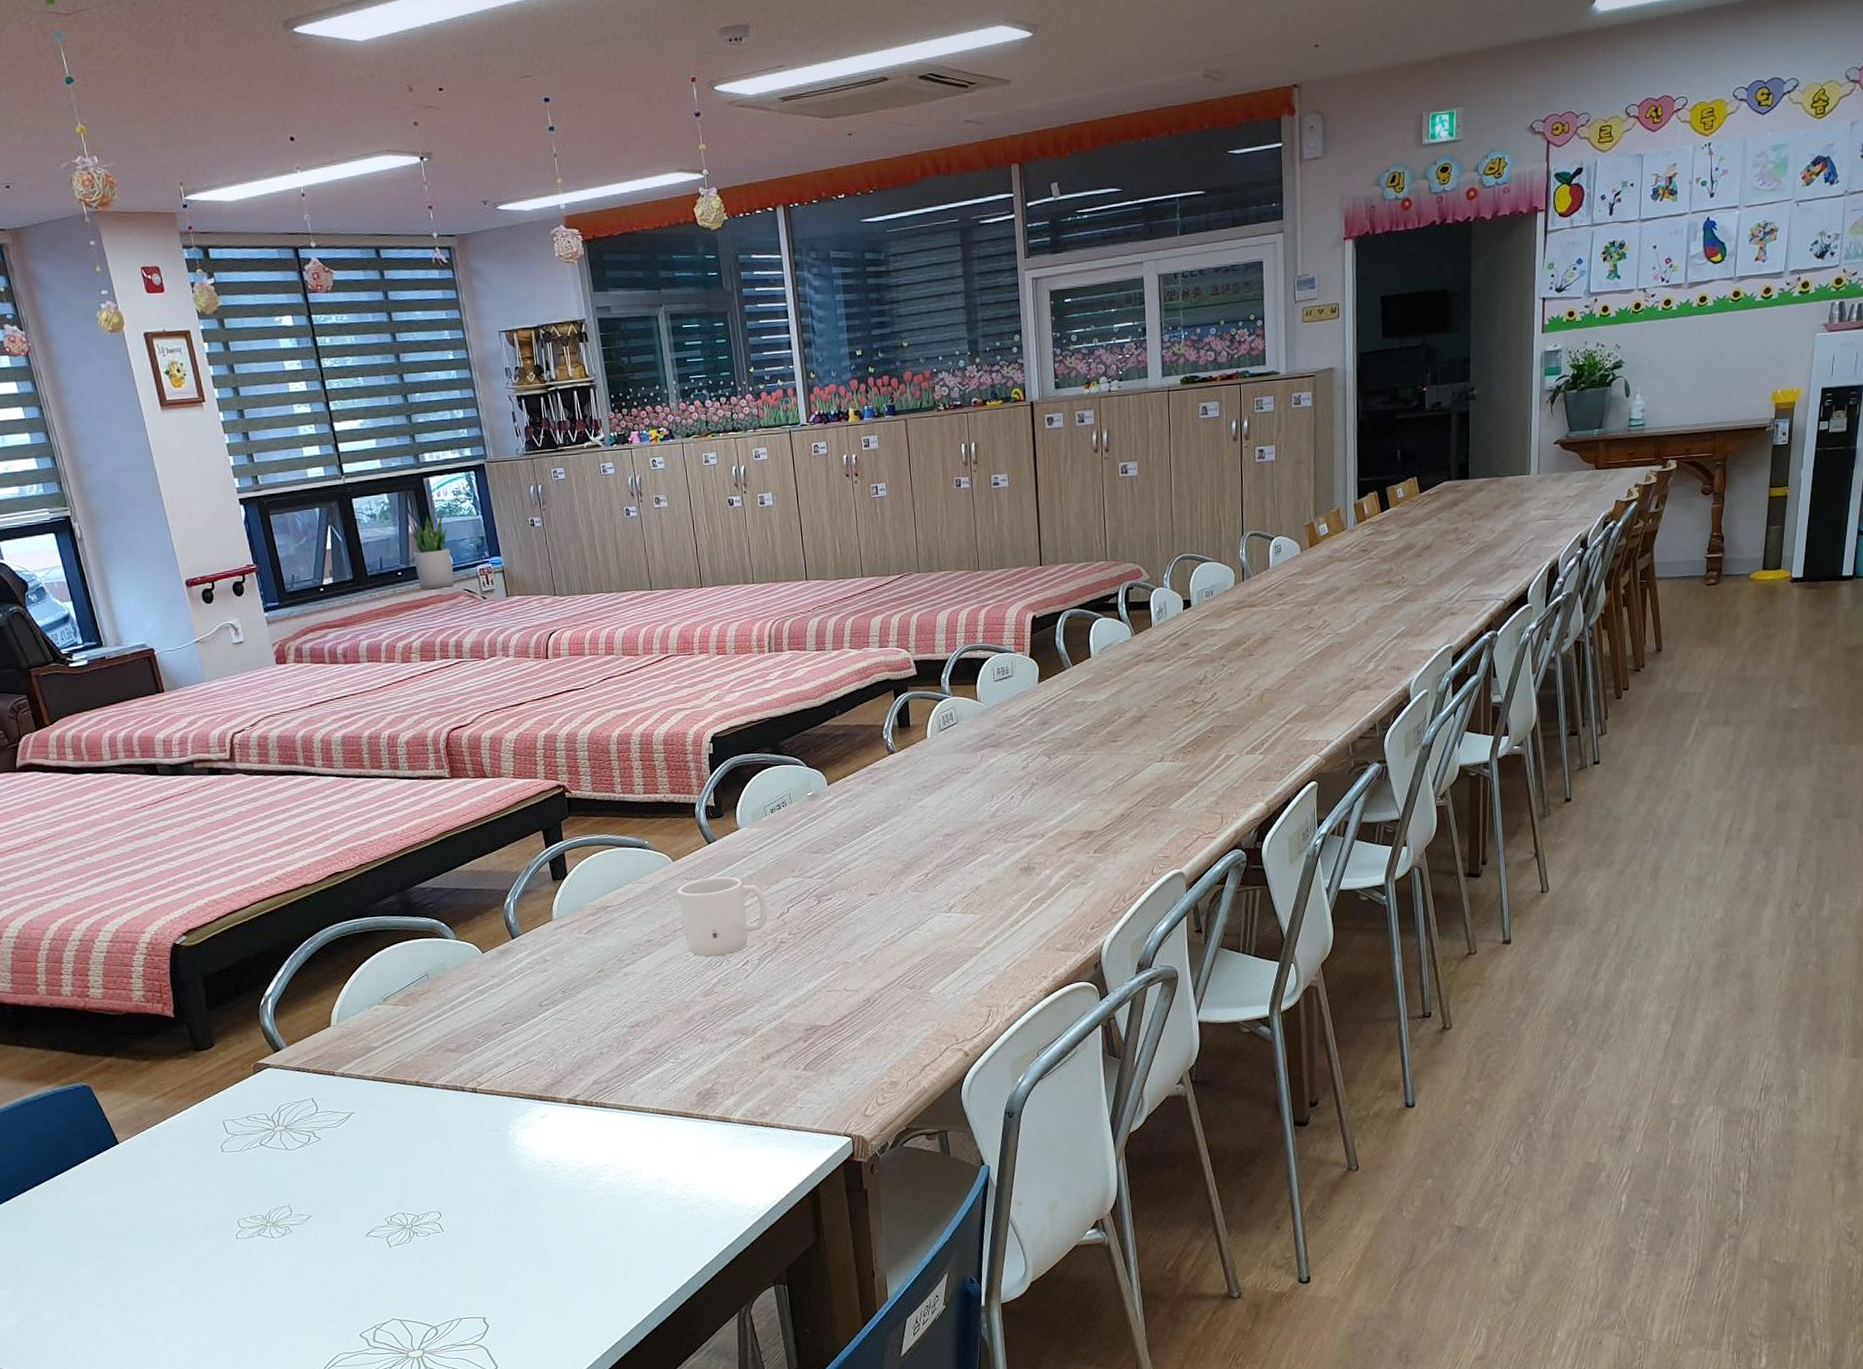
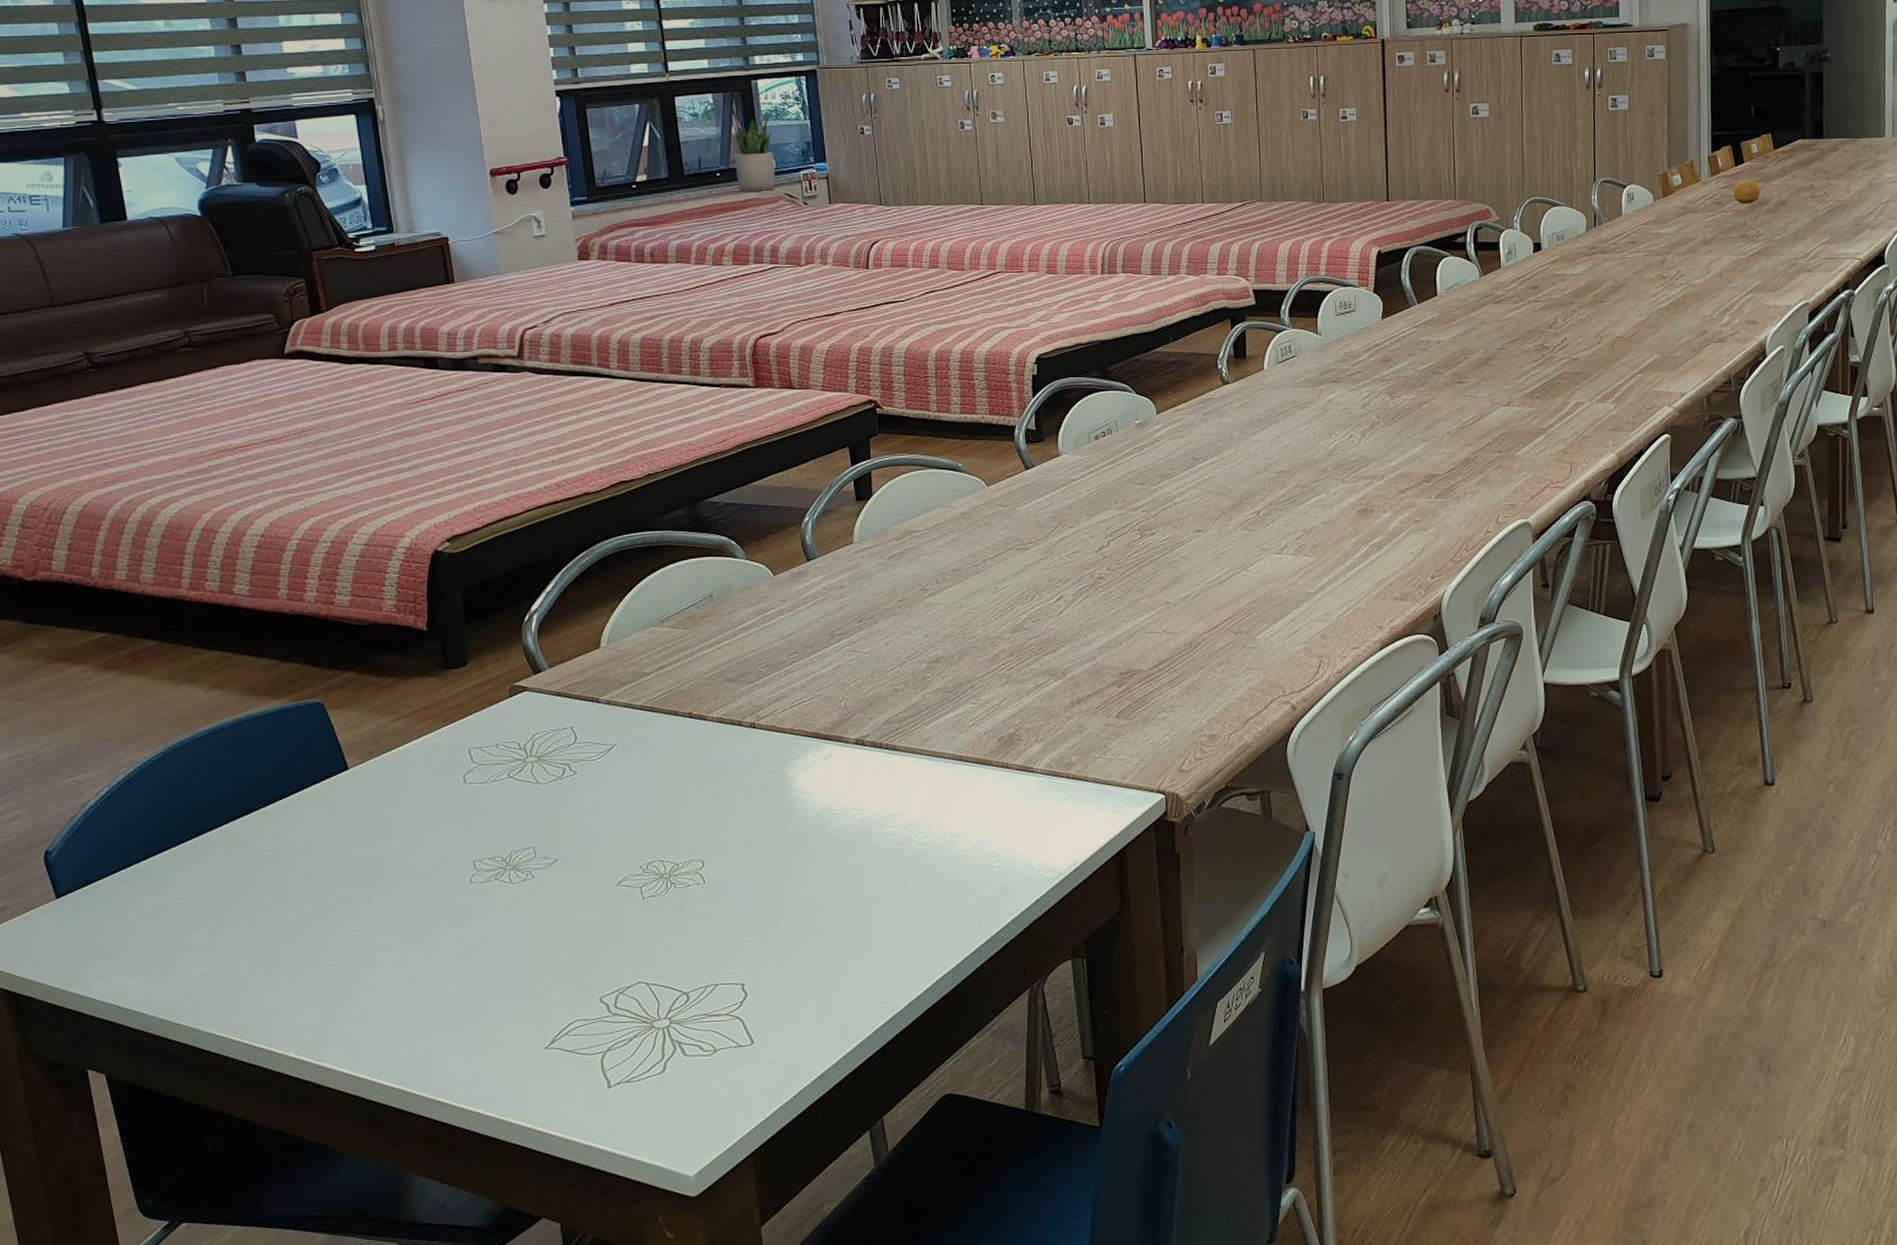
mug: present [677,876,768,957] -> none [989,505,1086,590]
fruit: none [1378,525,1405,551] -> present [1733,179,1760,205]

